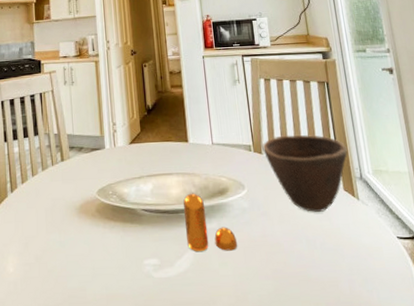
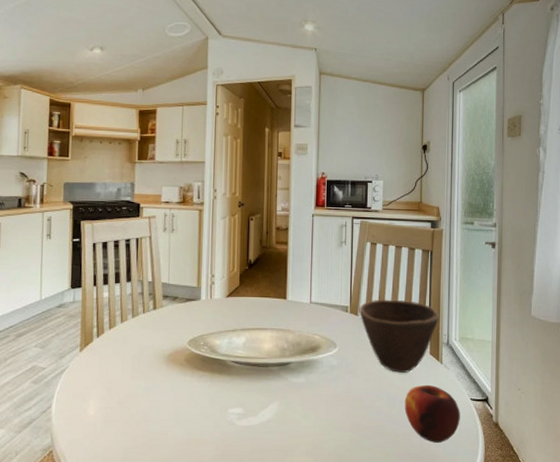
pepper shaker: present [183,193,238,252] -> none [272,348,322,404]
apple: none [325,223,390,289] -> present [404,384,460,443]

